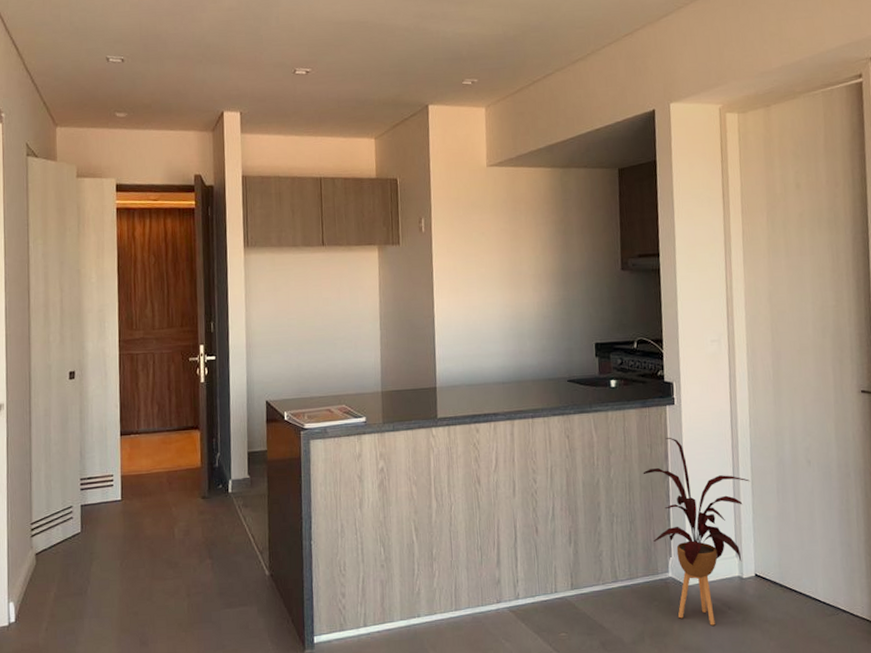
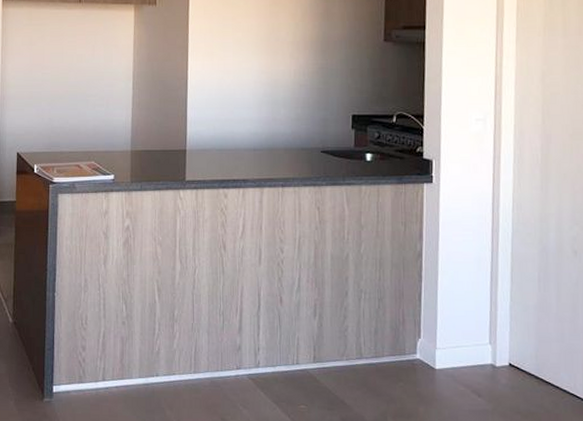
house plant: present [643,437,750,626] -> none [395,216,510,412]

